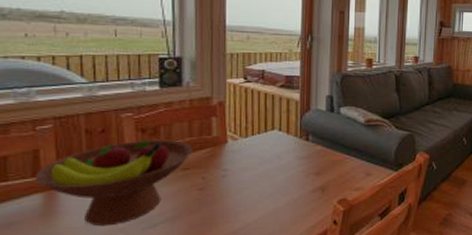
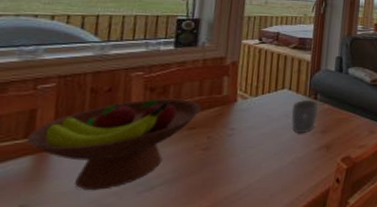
mug: none [283,141,311,174] -> present [291,100,318,133]

